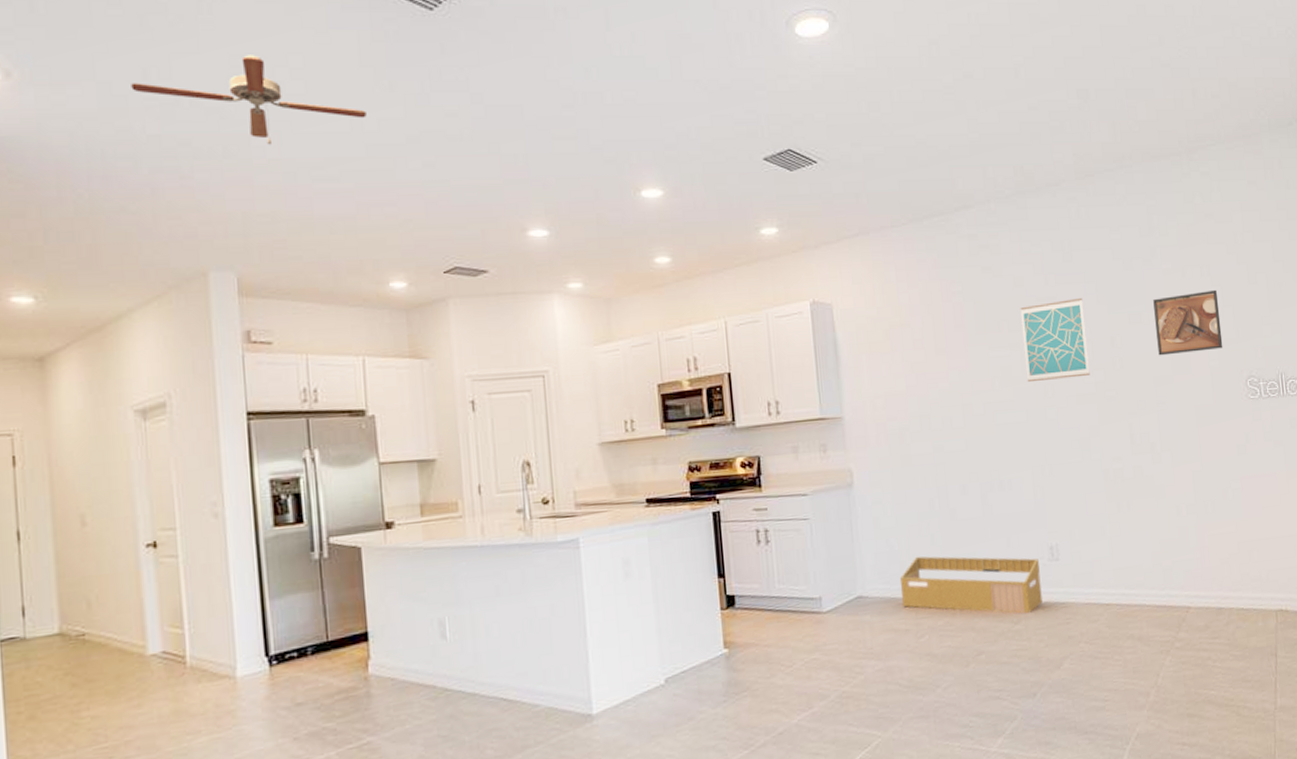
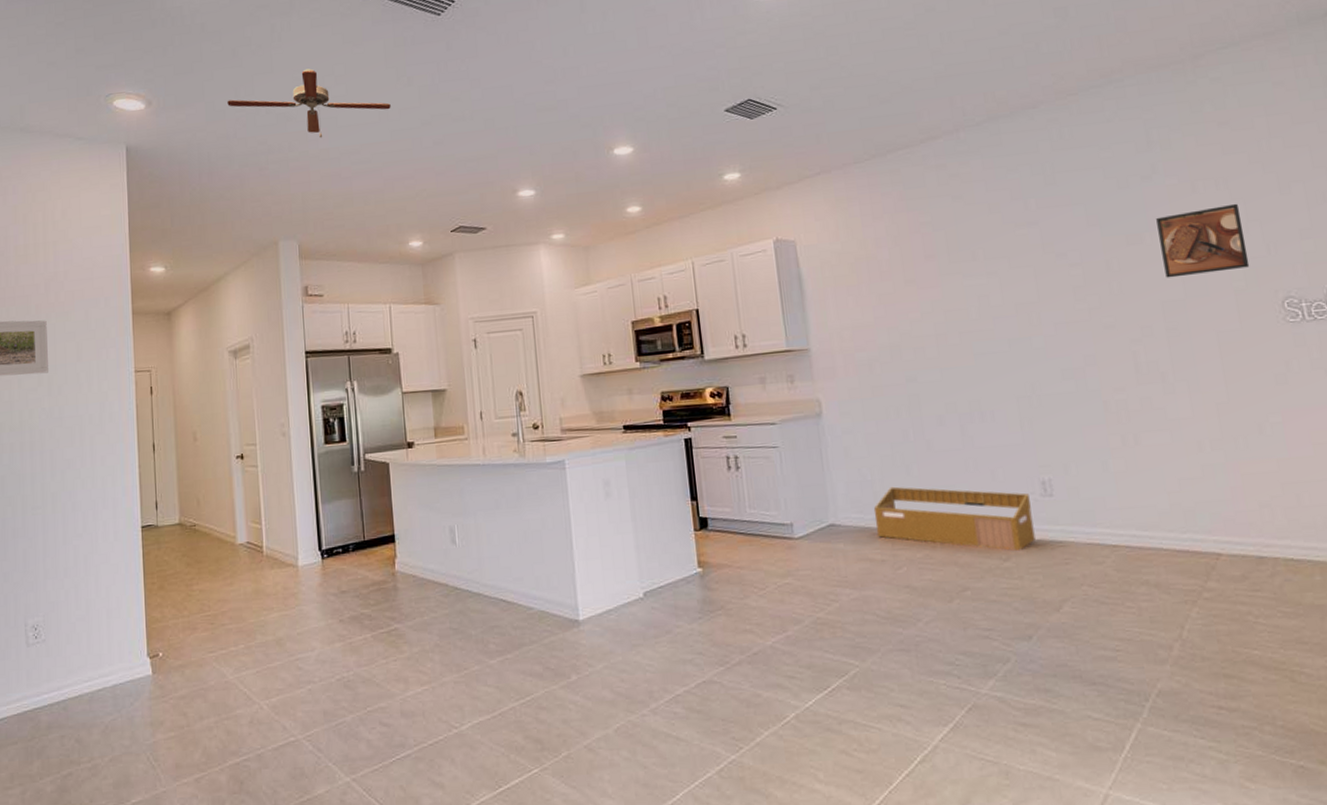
wall art: present [1020,297,1090,383] -> none [997,221,1082,311]

